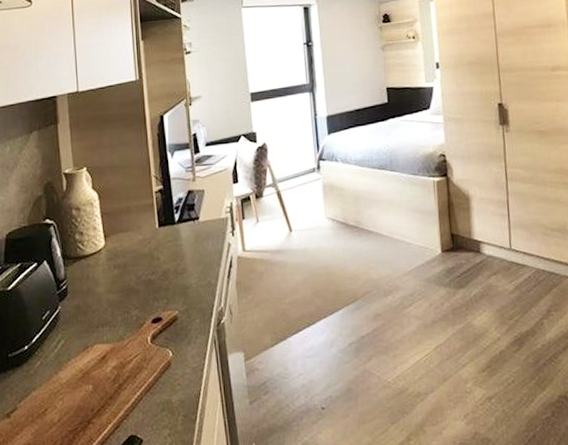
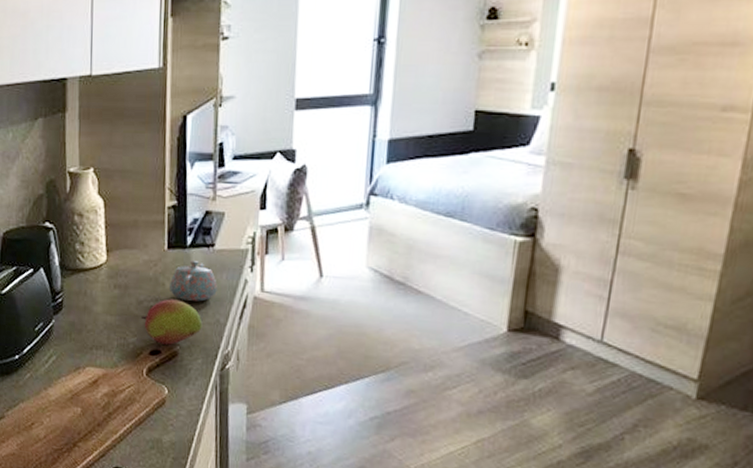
fruit: none [140,269,197,312] -> present [140,299,203,345]
teapot: none [164,234,206,269] -> present [170,261,217,302]

